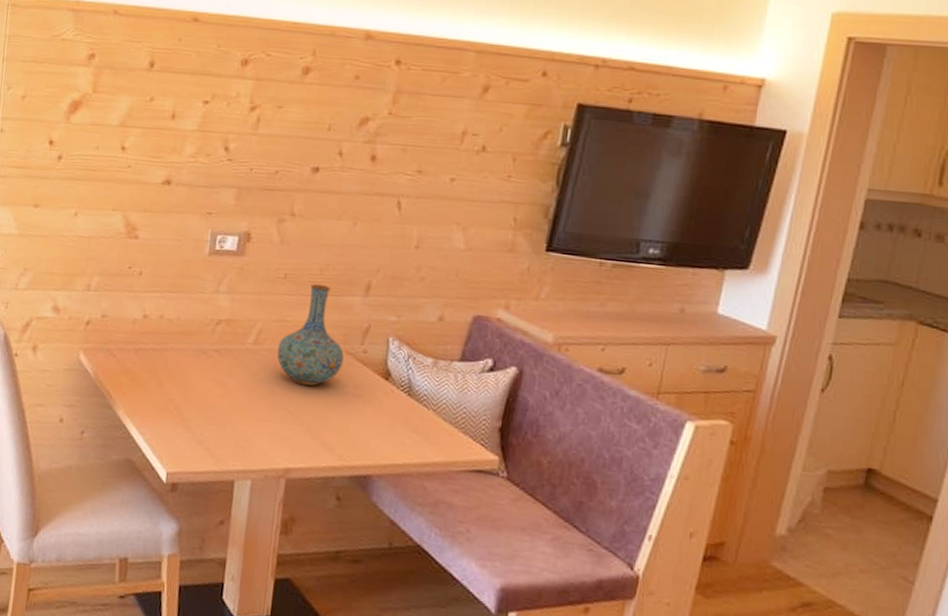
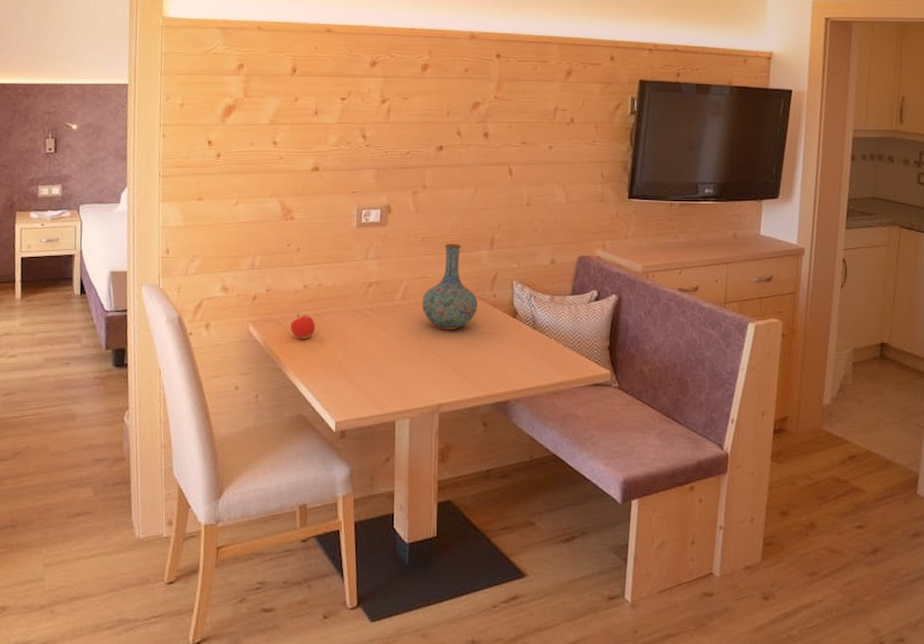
fruit: none [125,345,153,377] -> present [290,313,315,340]

